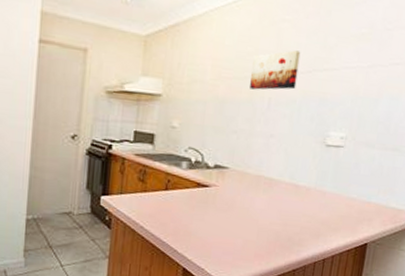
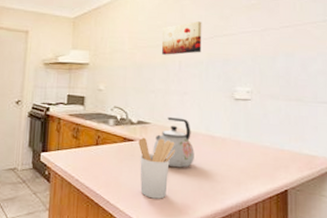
utensil holder: none [212,183,255,249] -> present [138,137,175,199]
kettle: none [229,162,275,218] -> present [153,117,195,168]

